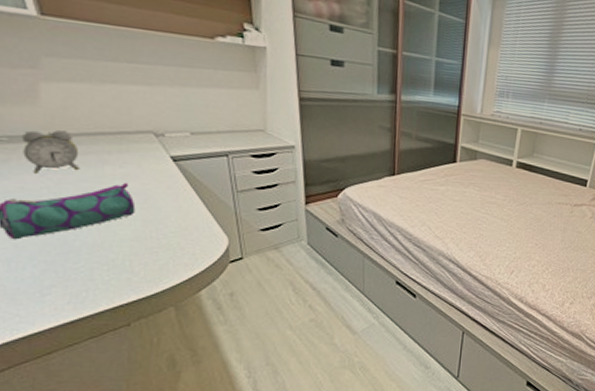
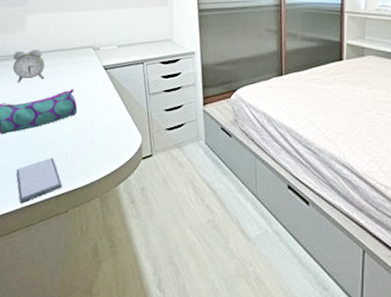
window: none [44,266,120,321] -> present [16,158,63,204]

